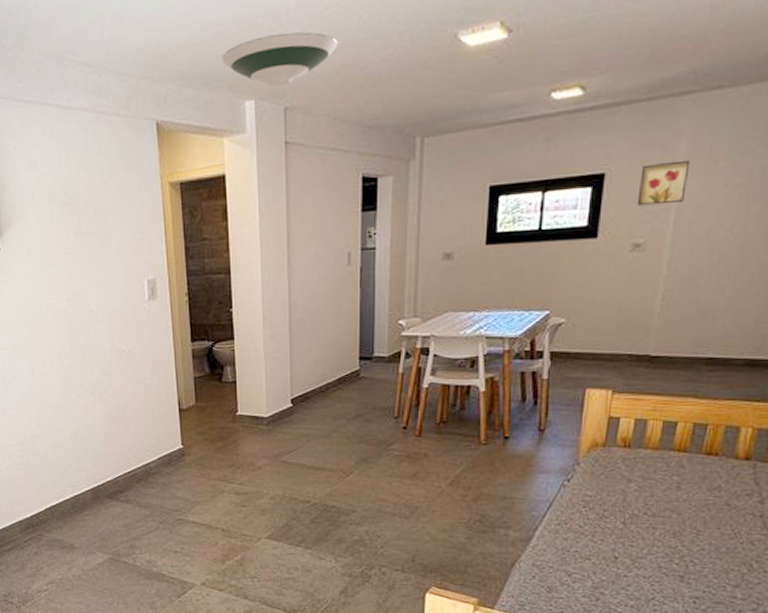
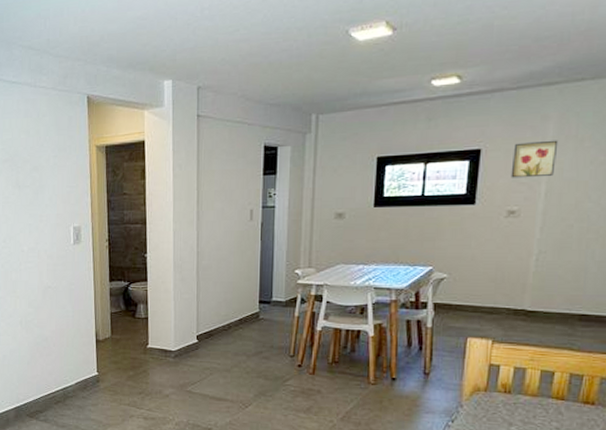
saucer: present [222,31,338,87] -> none [145,26,245,70]

